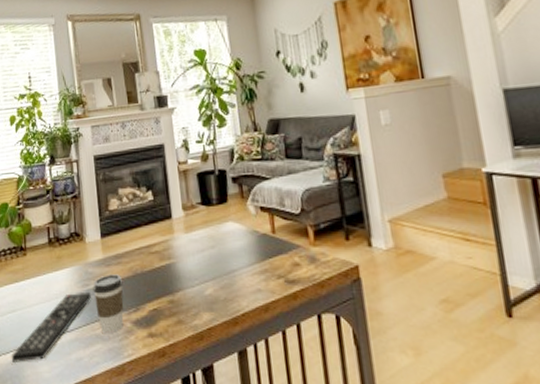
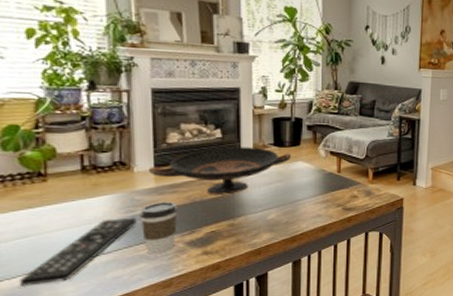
decorative bowl: none [97,208,220,266] -> present [149,147,291,195]

